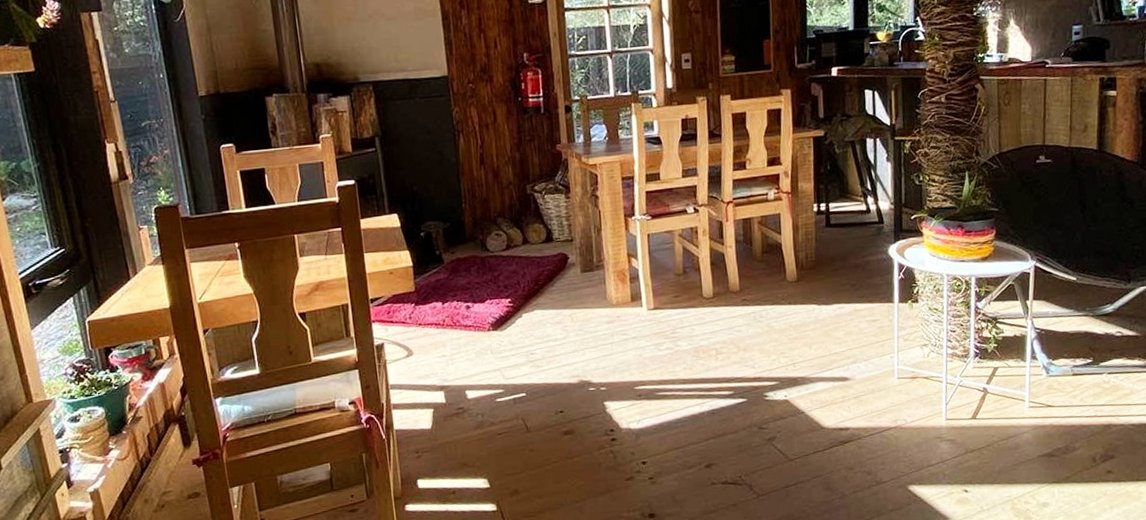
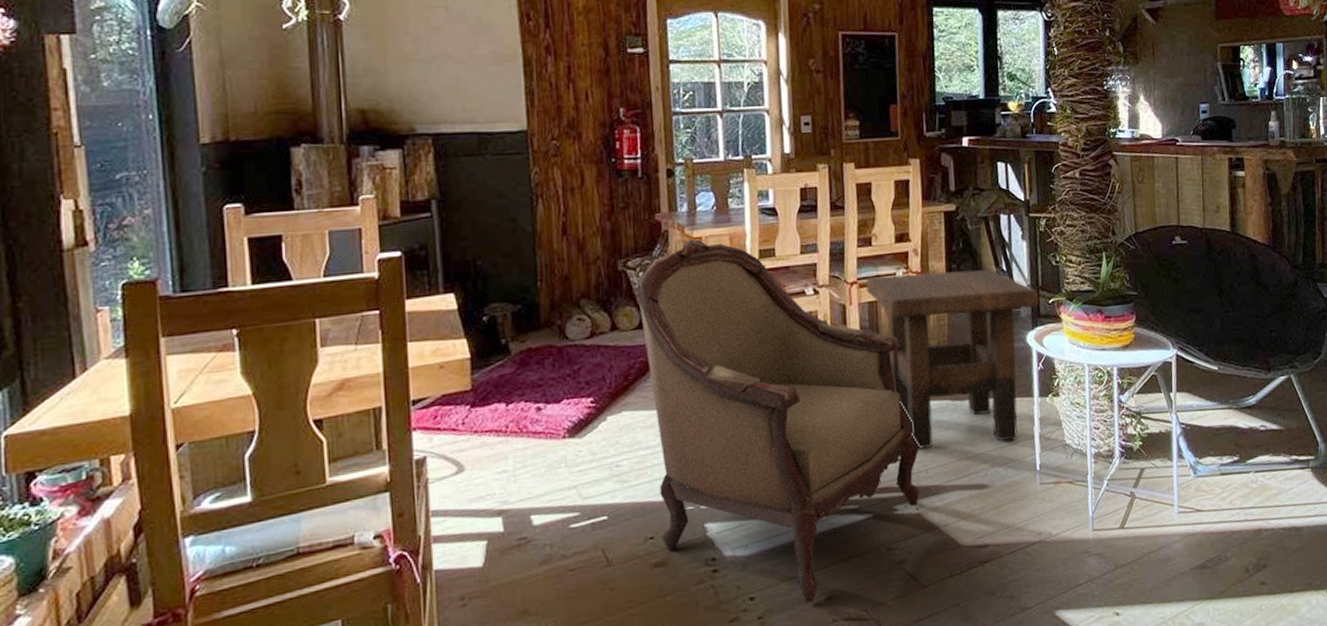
armchair: none [543,166,788,468] -> present [637,239,920,603]
side table: none [741,189,901,346] -> present [866,269,1039,449]

